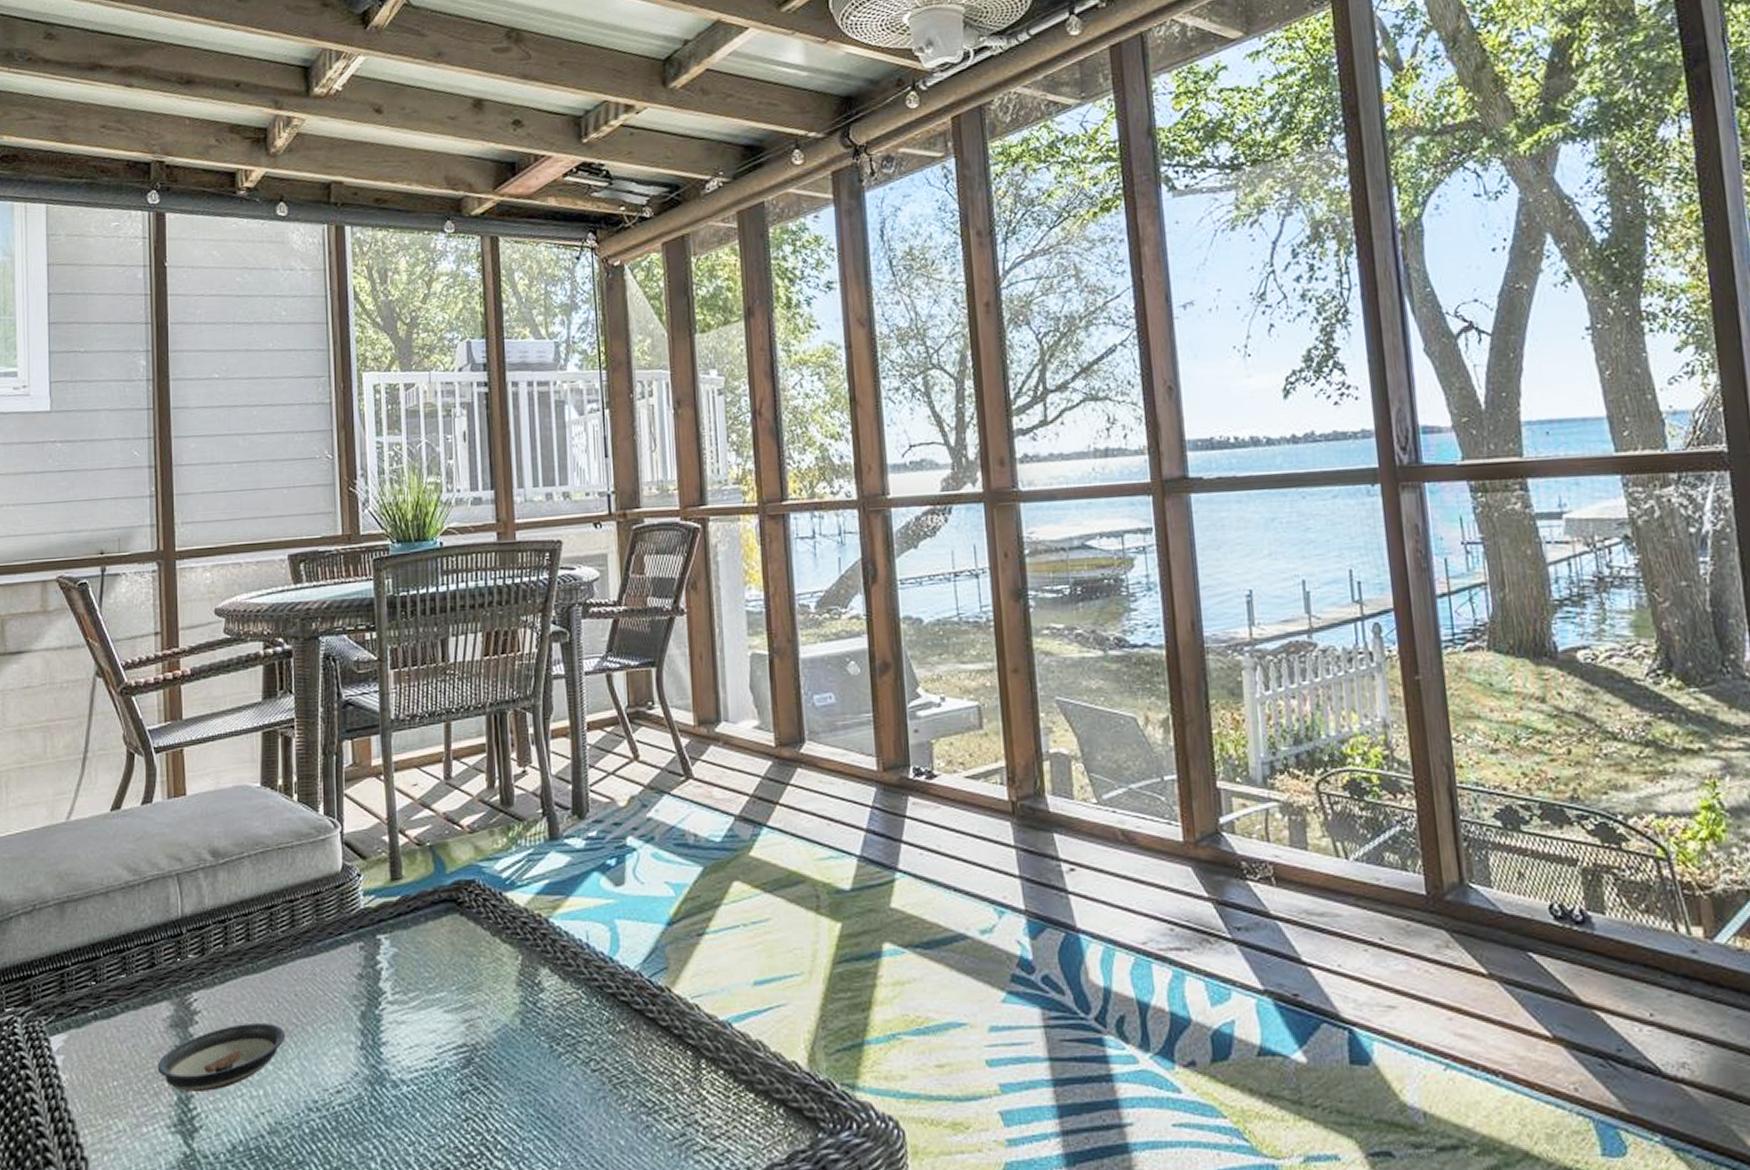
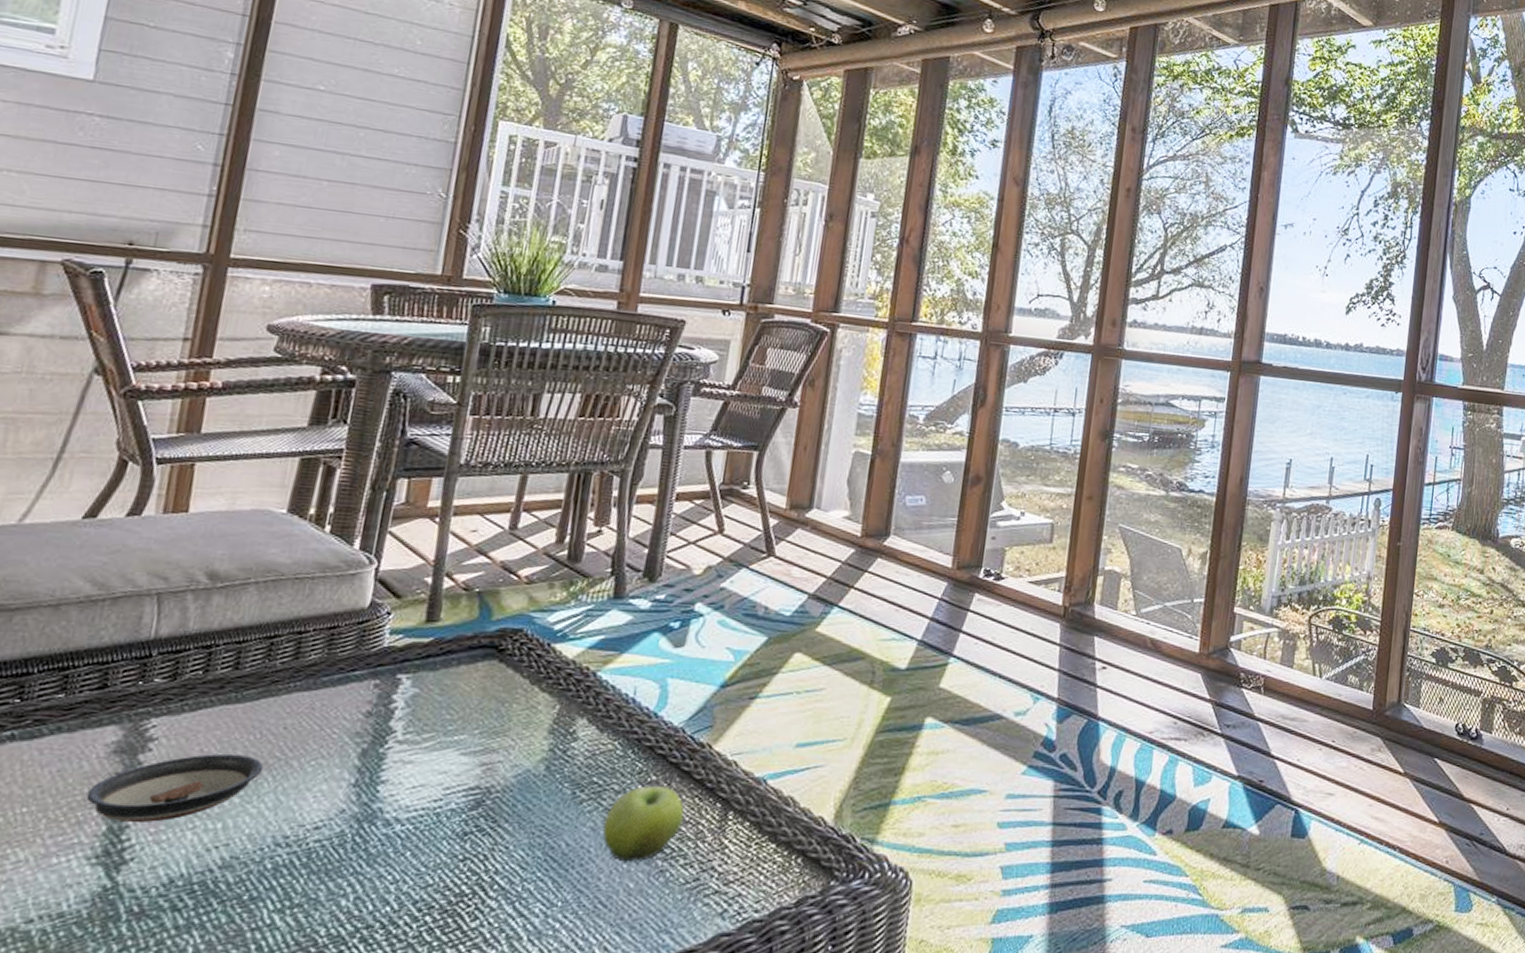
fruit: none [584,1036,658,1118] -> present [602,786,685,863]

